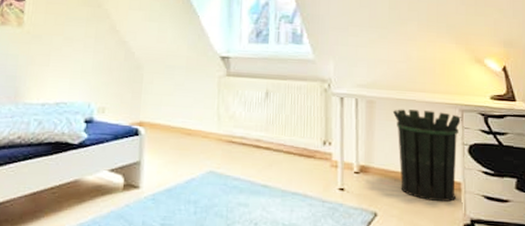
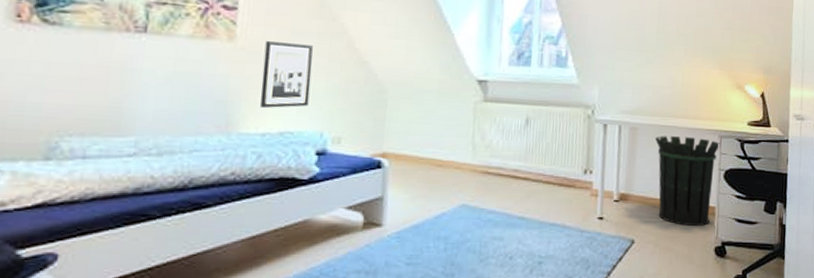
wall art: none [41,26,83,83] -> present [260,41,314,109]

